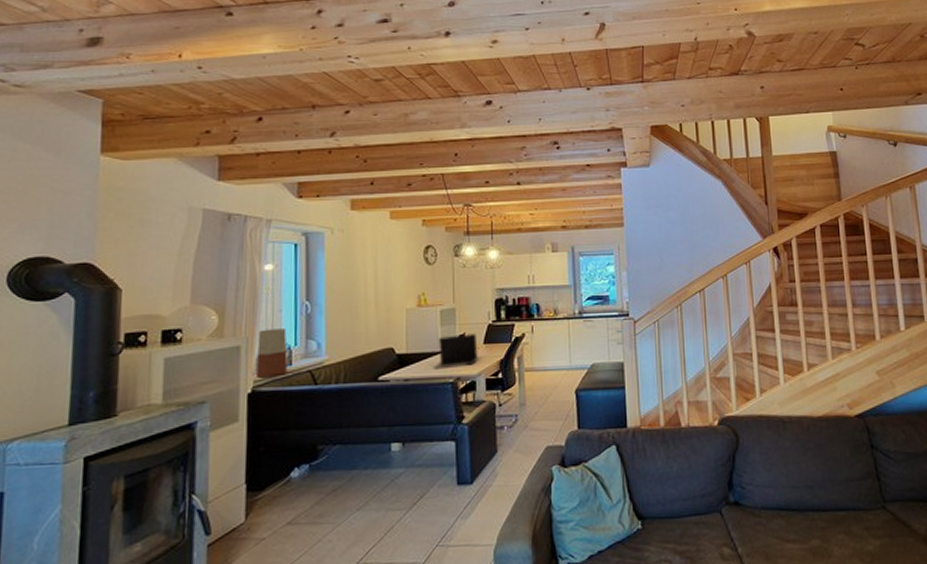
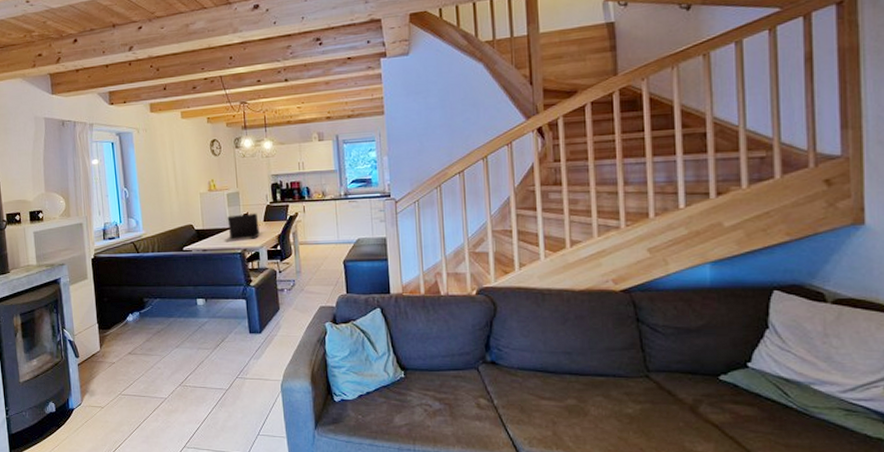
vase: present [256,328,288,378] -> none [93,210,117,247]

